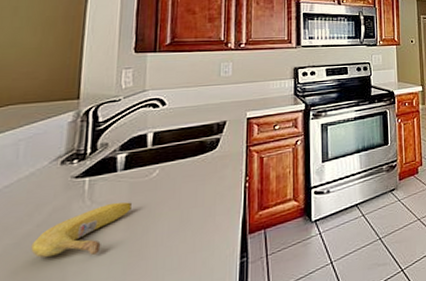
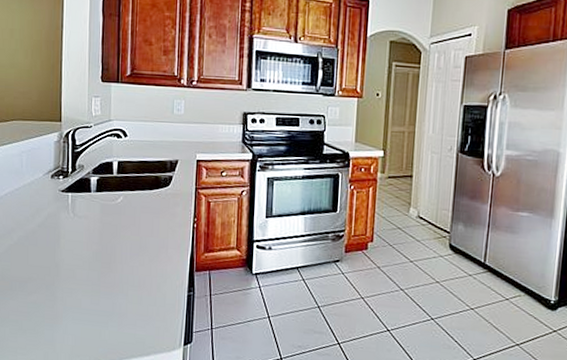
fruit: present [31,202,133,258] -> none [35,218,104,259]

